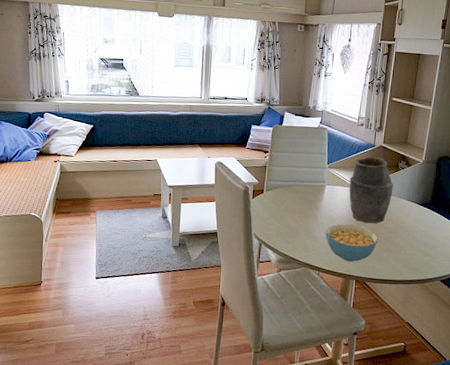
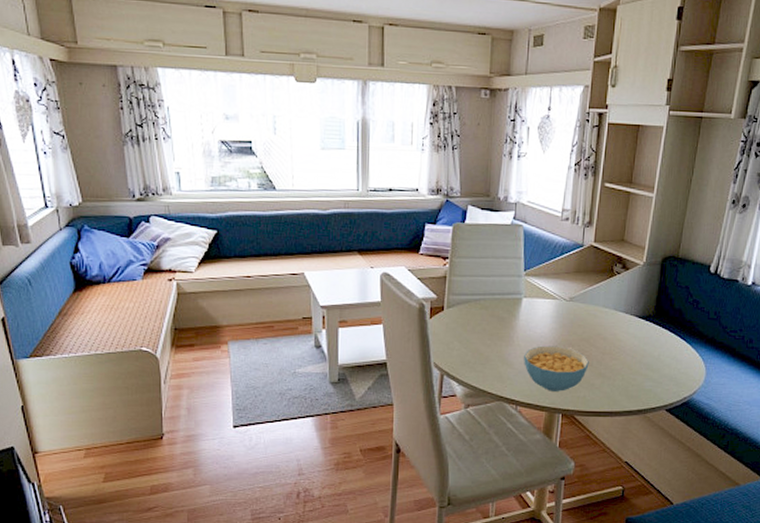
vase: present [349,156,393,224] -> none [552,259,607,344]

